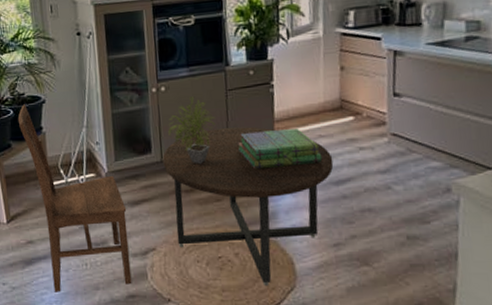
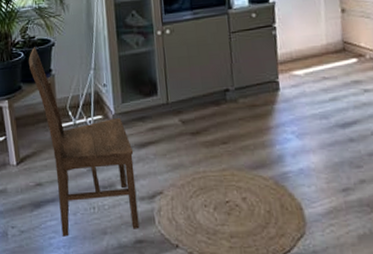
coffee table: present [163,127,334,287] -> none [168,69,339,233]
potted plant: present [167,96,216,165] -> none [172,39,220,107]
stack of books: present [238,127,323,170] -> none [243,69,328,112]

